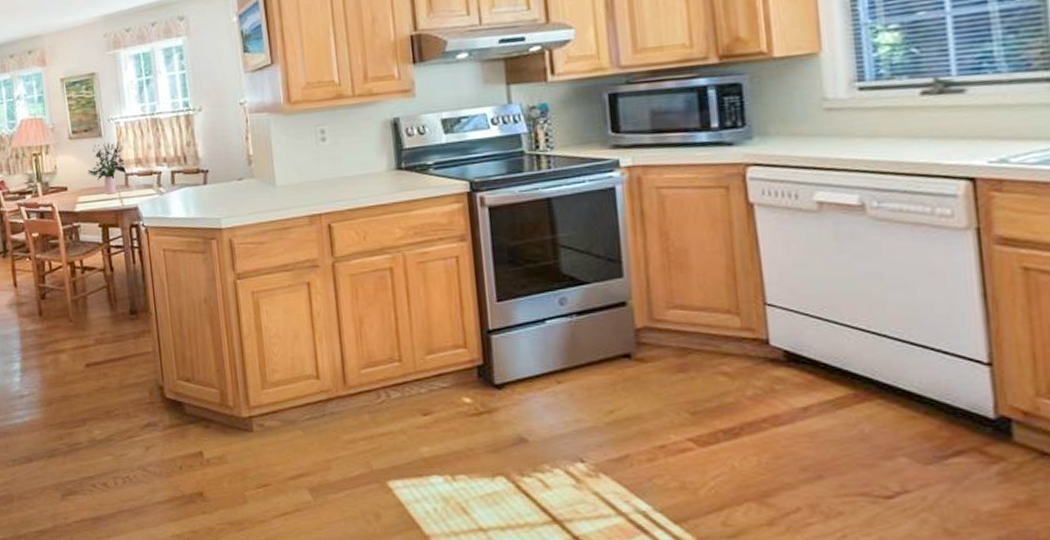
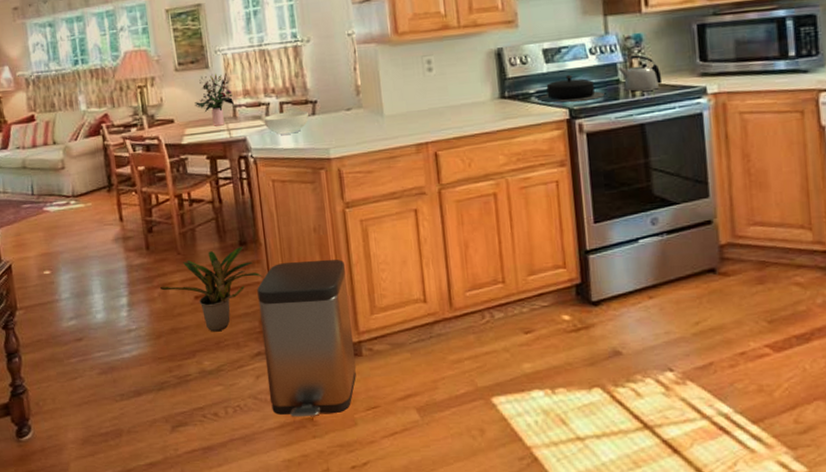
potted plant: none [51,316,154,401] -> present [159,247,263,332]
pedal bin: none [147,331,247,492] -> present [257,259,357,418]
bowl: none [155,179,201,204] -> present [263,110,309,135]
cooking pot: none [437,145,508,175] -> present [538,74,605,103]
kettle: none [521,125,571,165] -> present [617,55,663,92]

